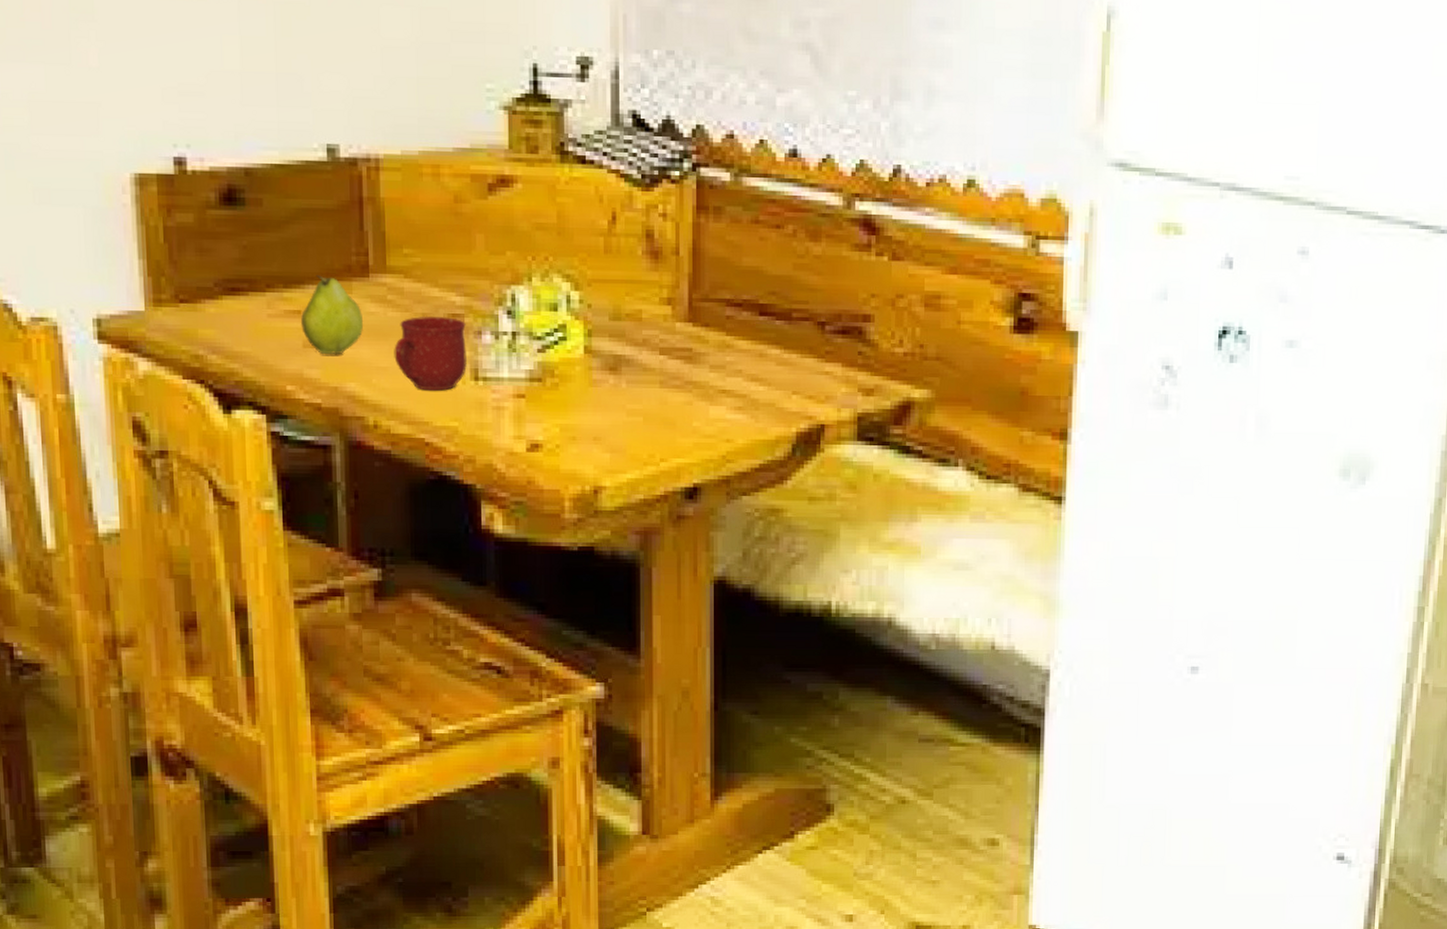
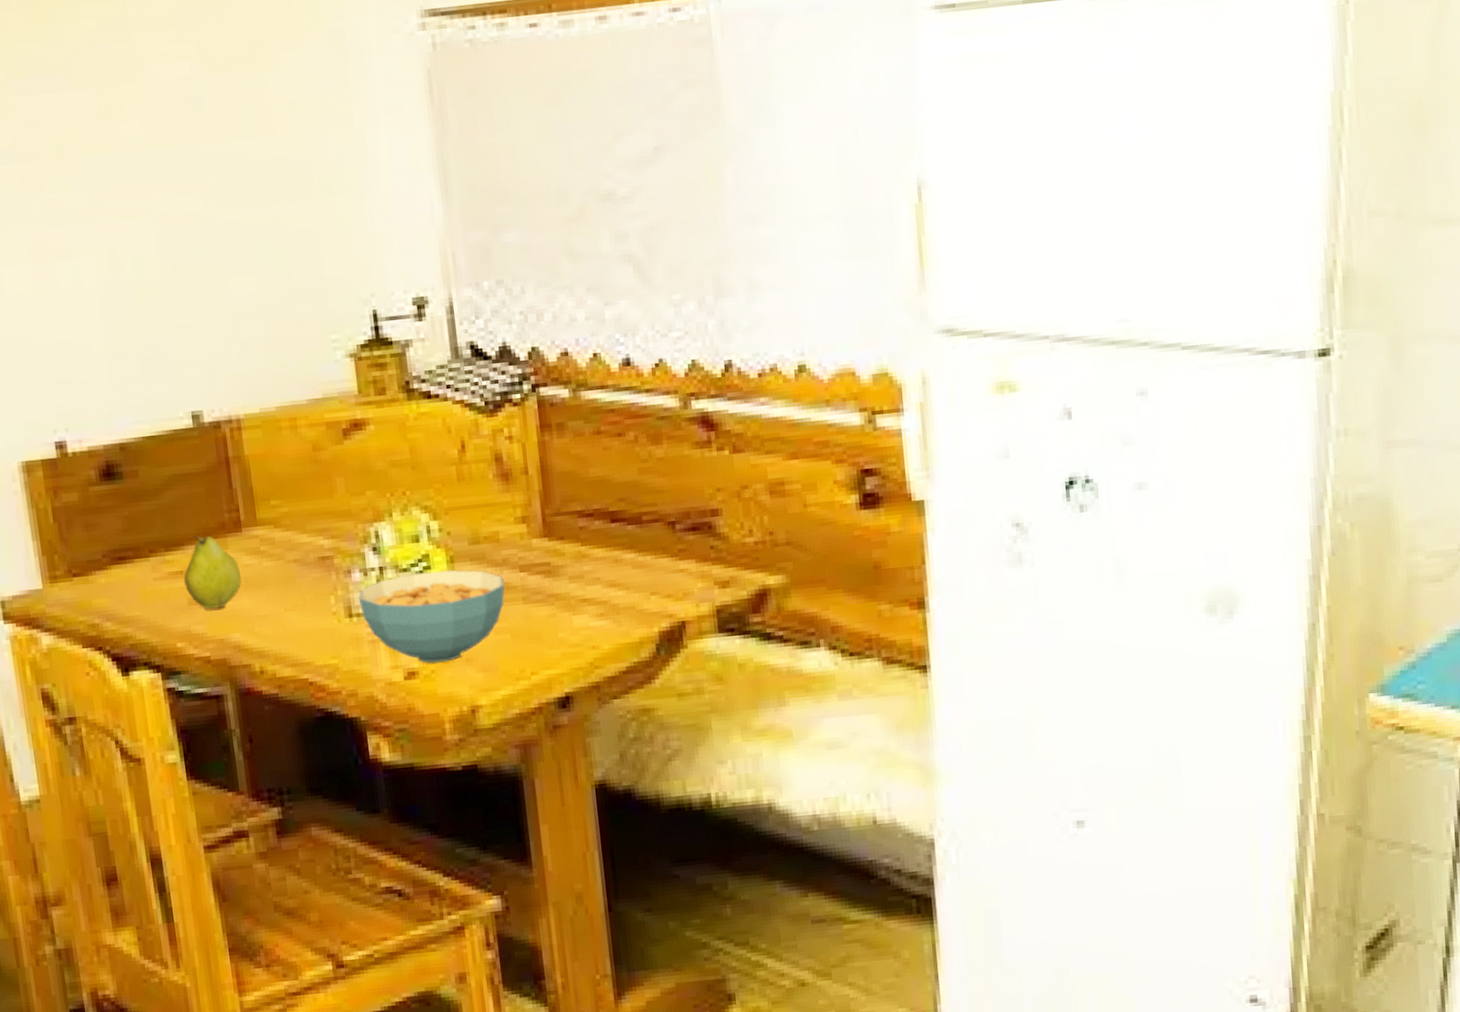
mug: present [394,315,467,391] -> none [271,560,341,633]
cereal bowl: none [486,343,643,438] -> present [358,570,505,663]

